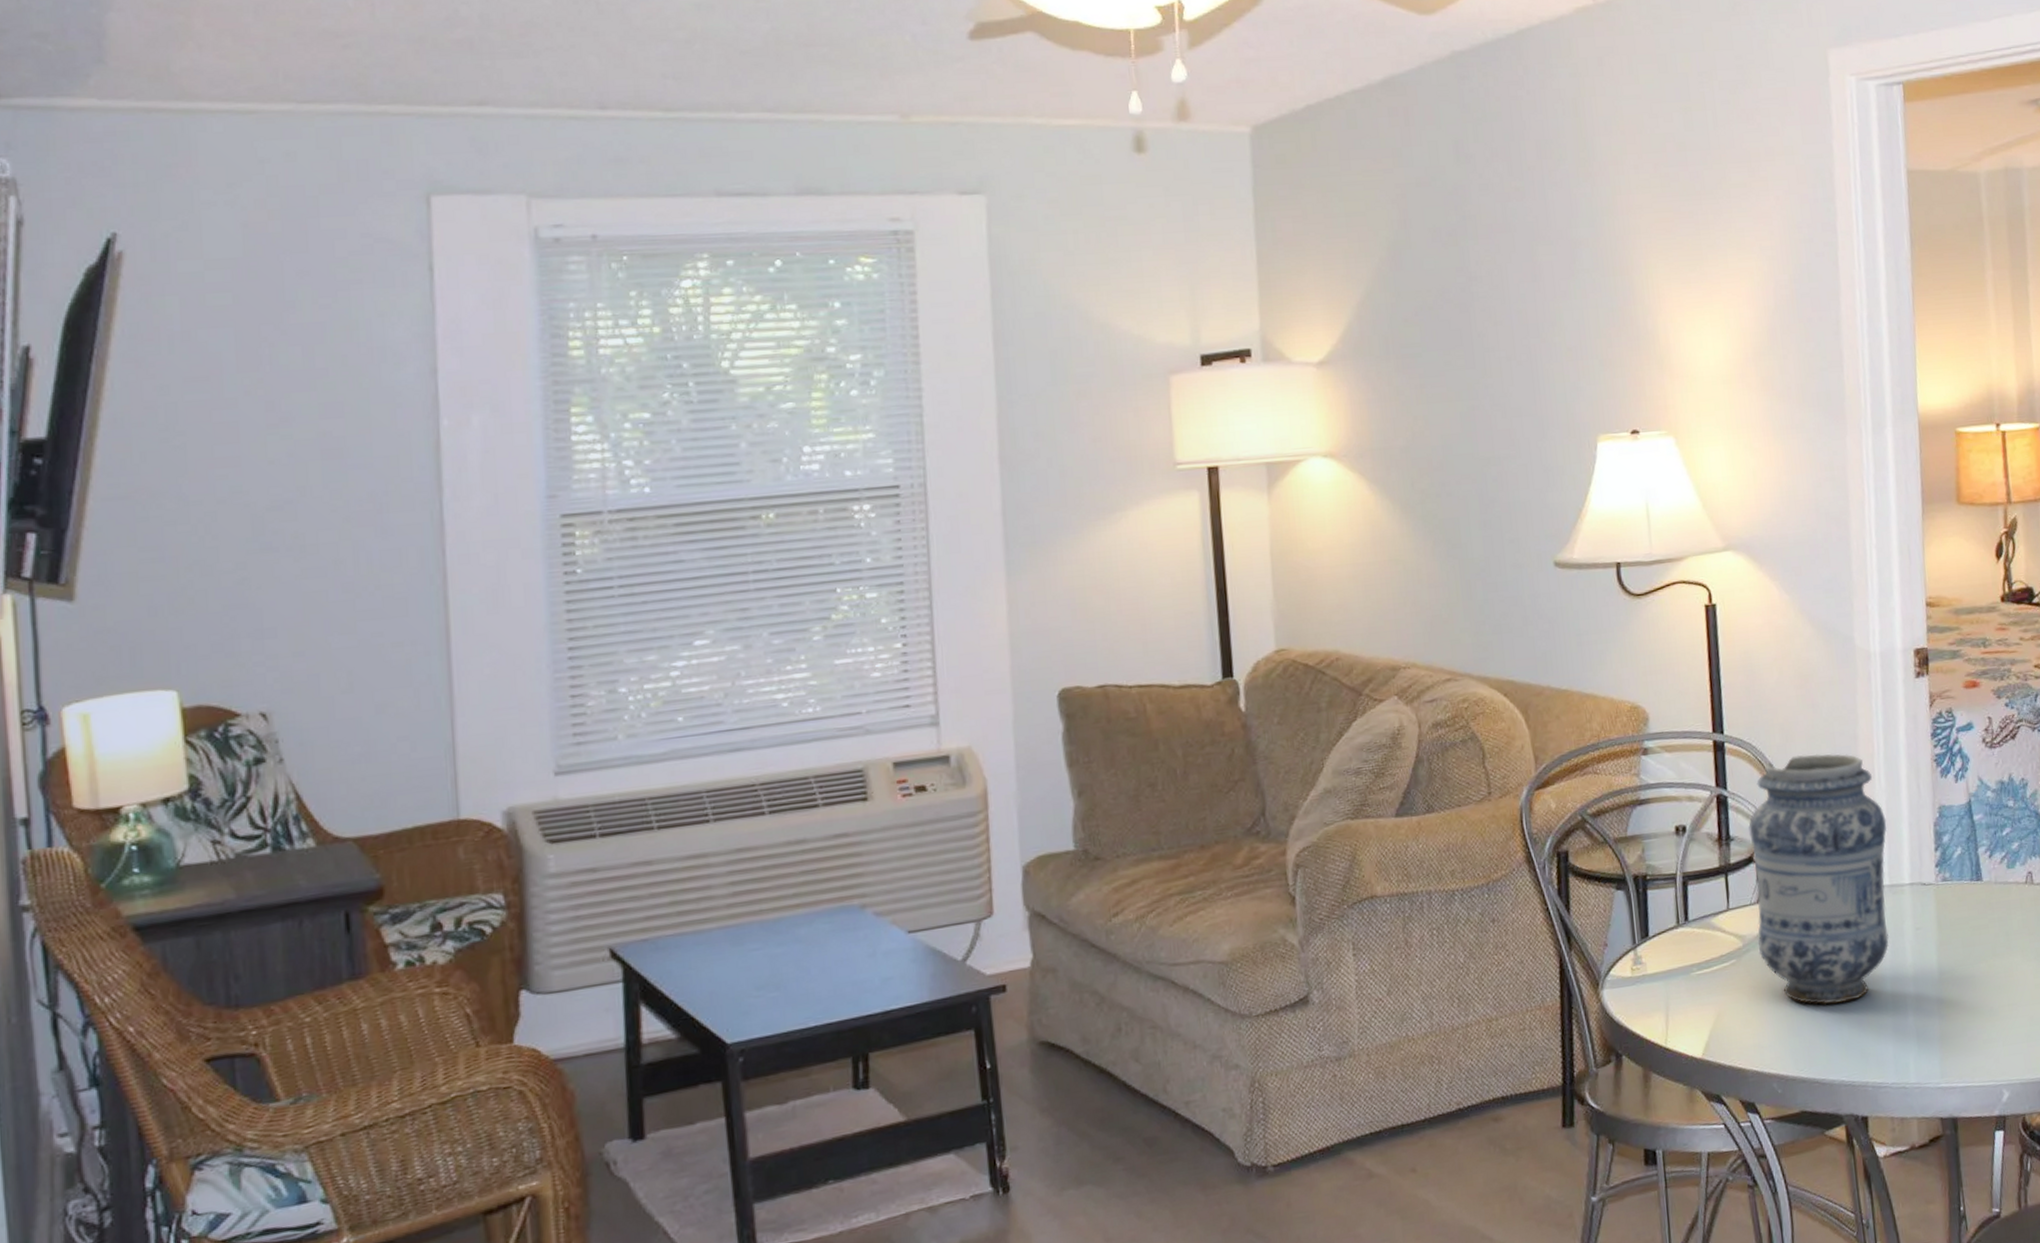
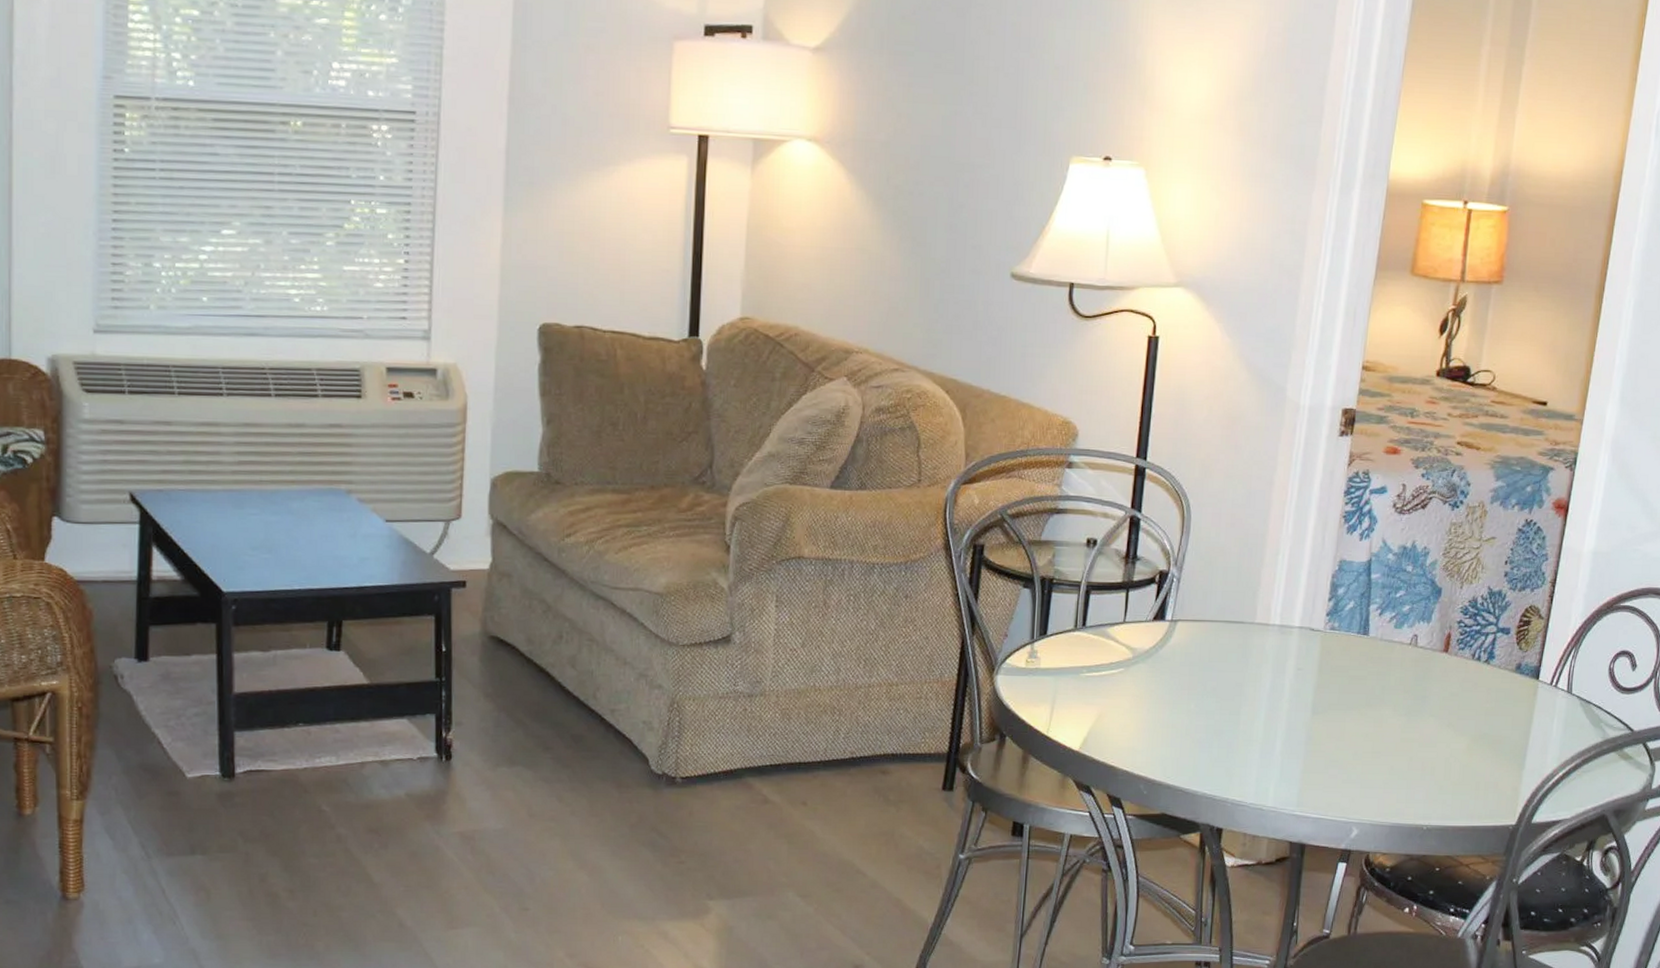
vase: present [1748,753,1889,1005] -> none [1147,492,1287,725]

